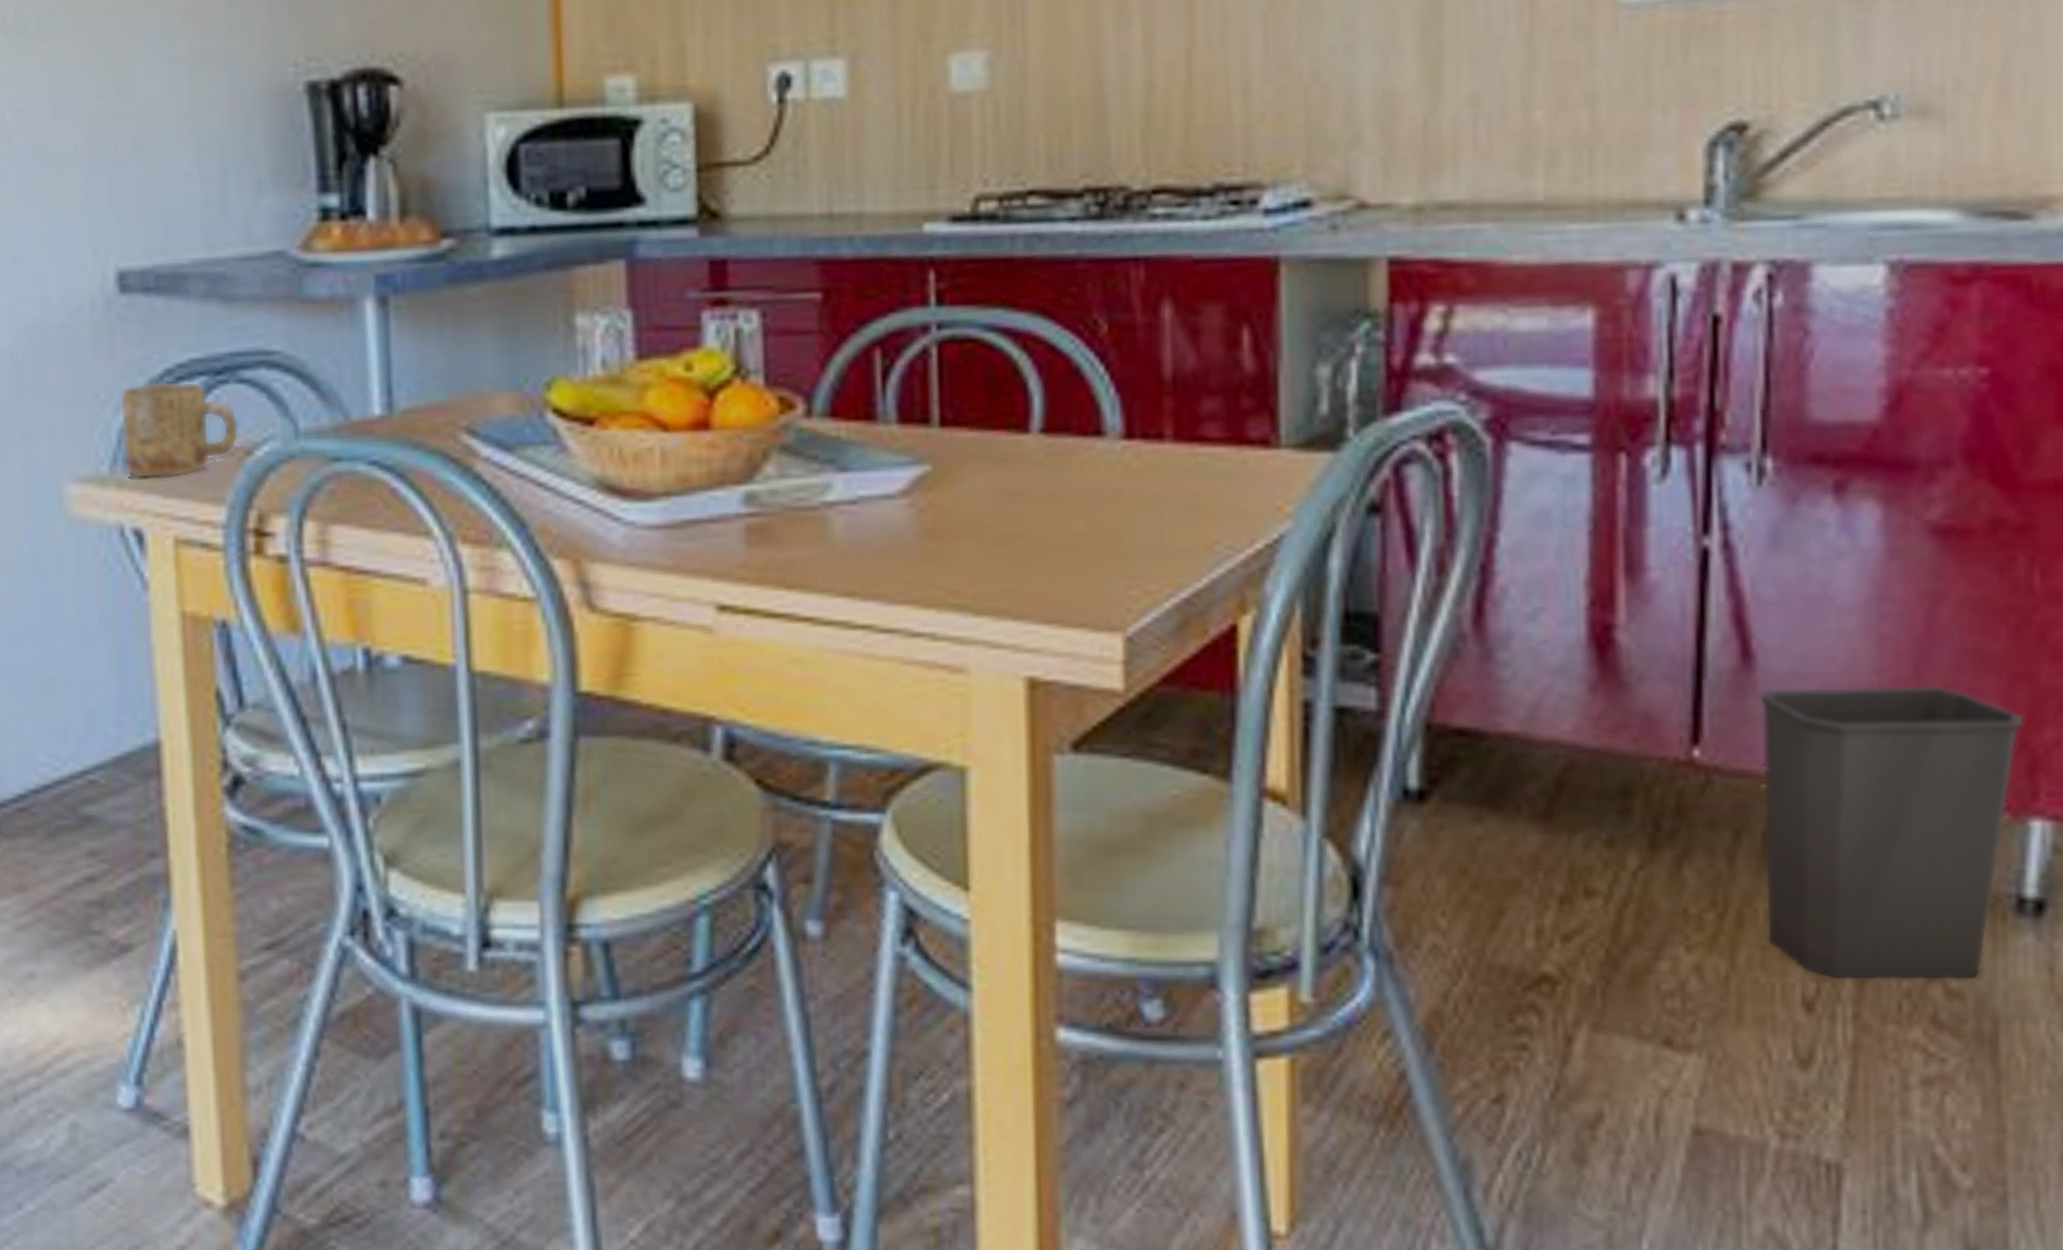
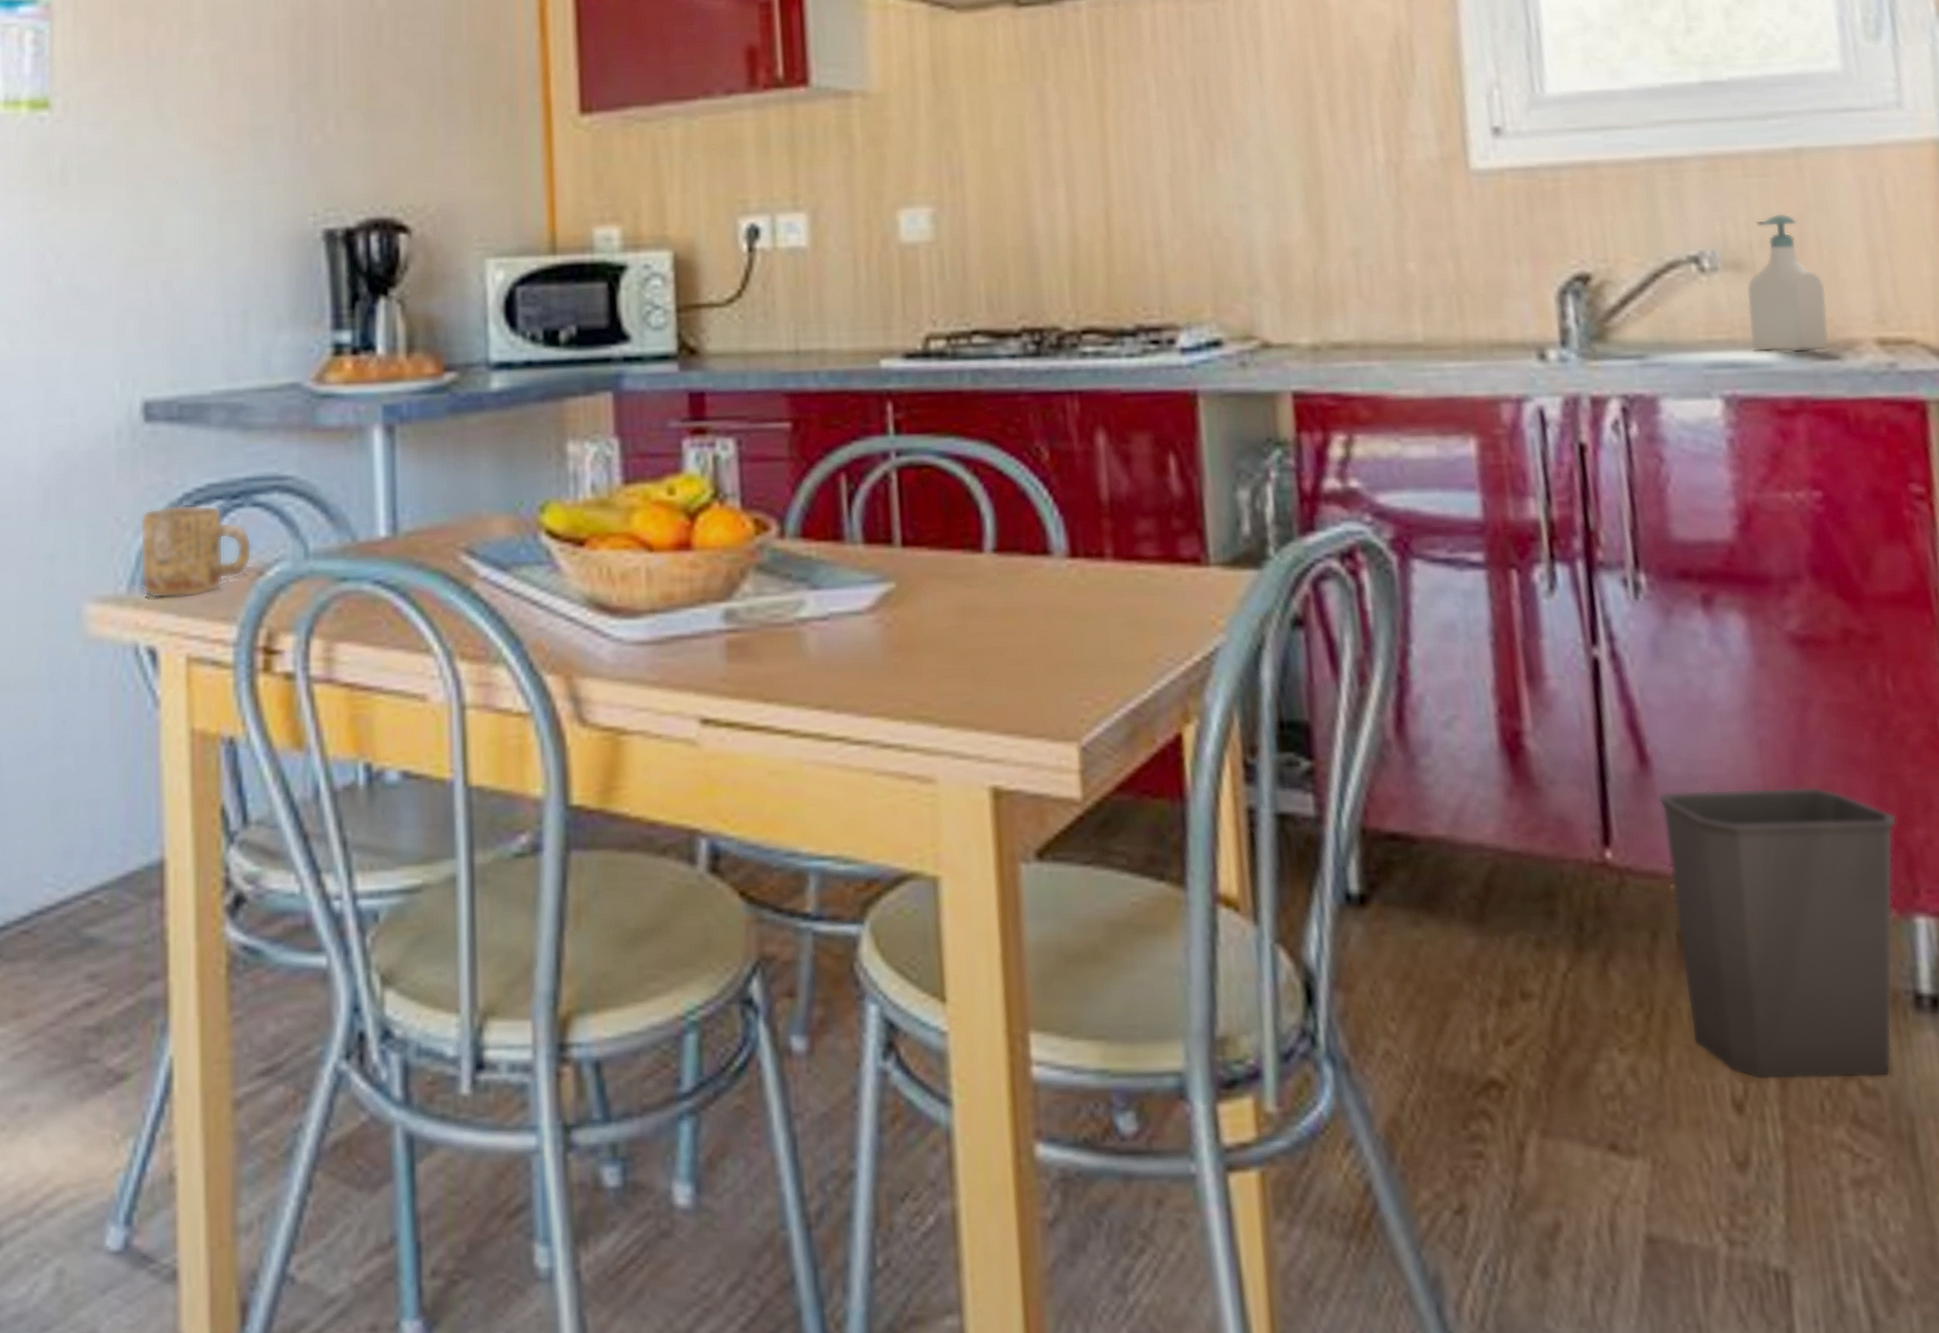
soap bottle: none [1928,50,2025,211] -> present [1746,213,1829,352]

